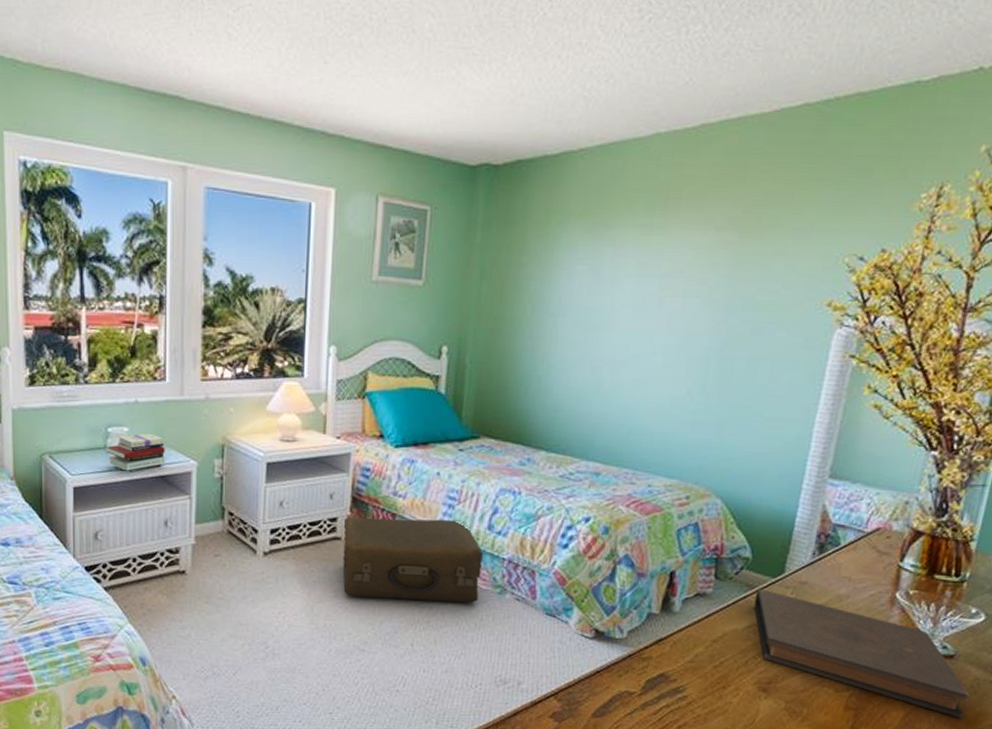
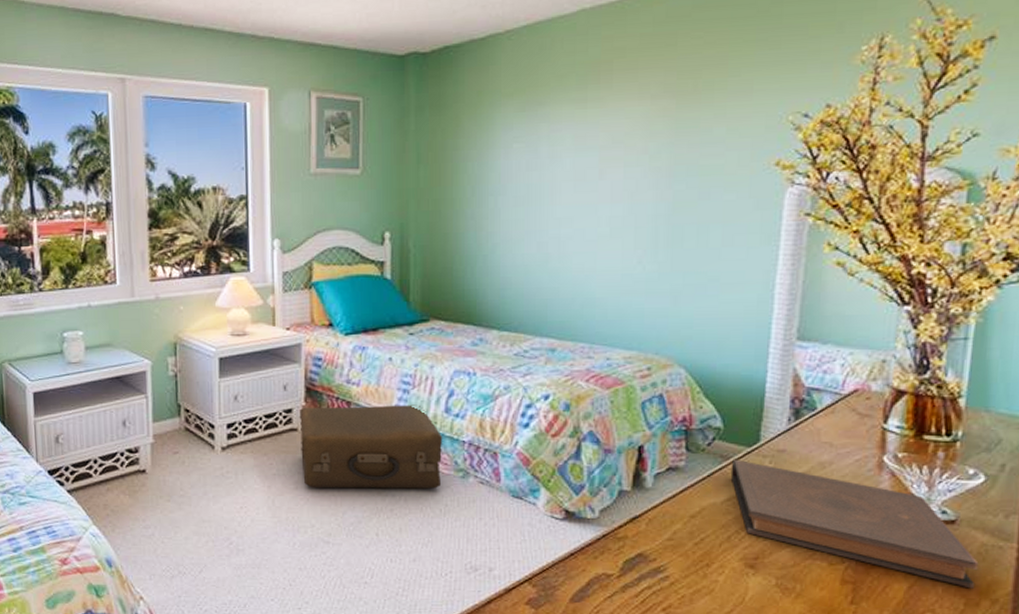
books: present [106,433,166,471] -> none [63,335,121,374]

